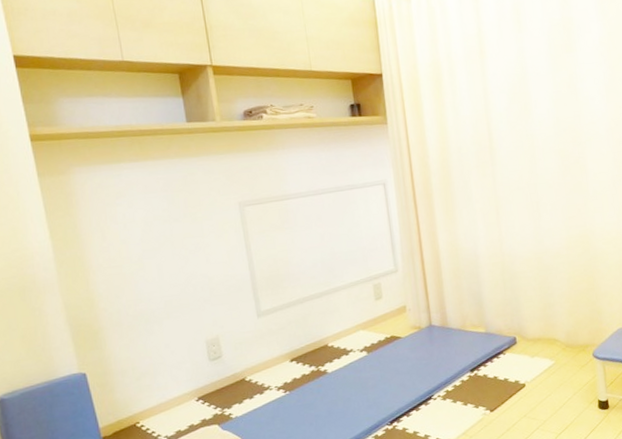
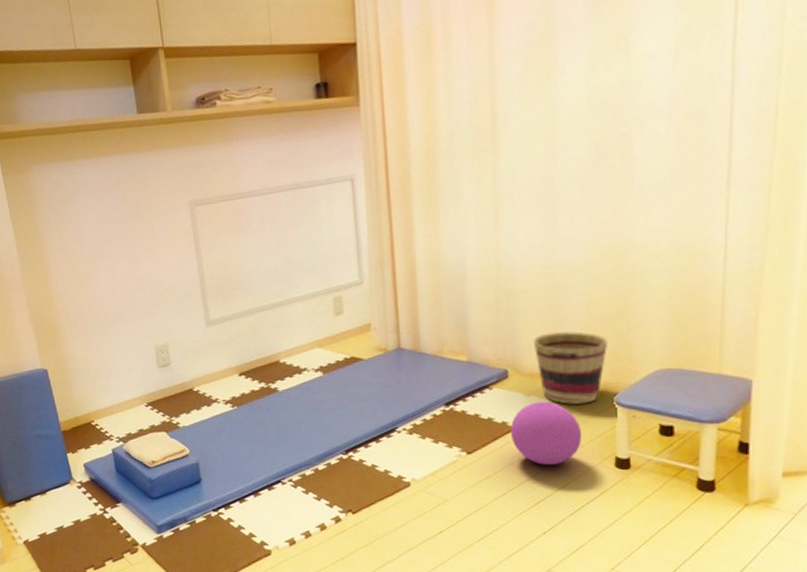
ball: none [521,360,574,414] -> present [510,401,582,465]
basket: none [532,302,585,362] -> present [532,331,609,405]

